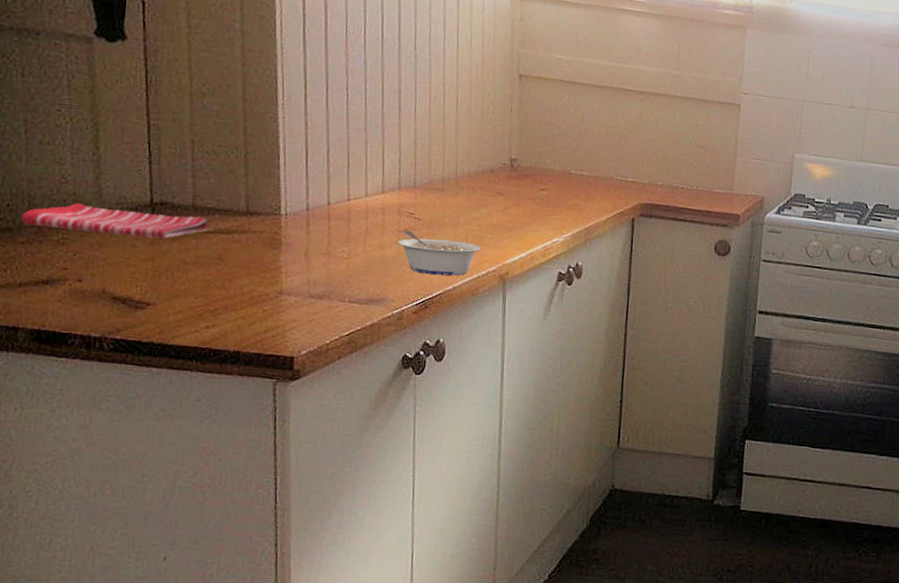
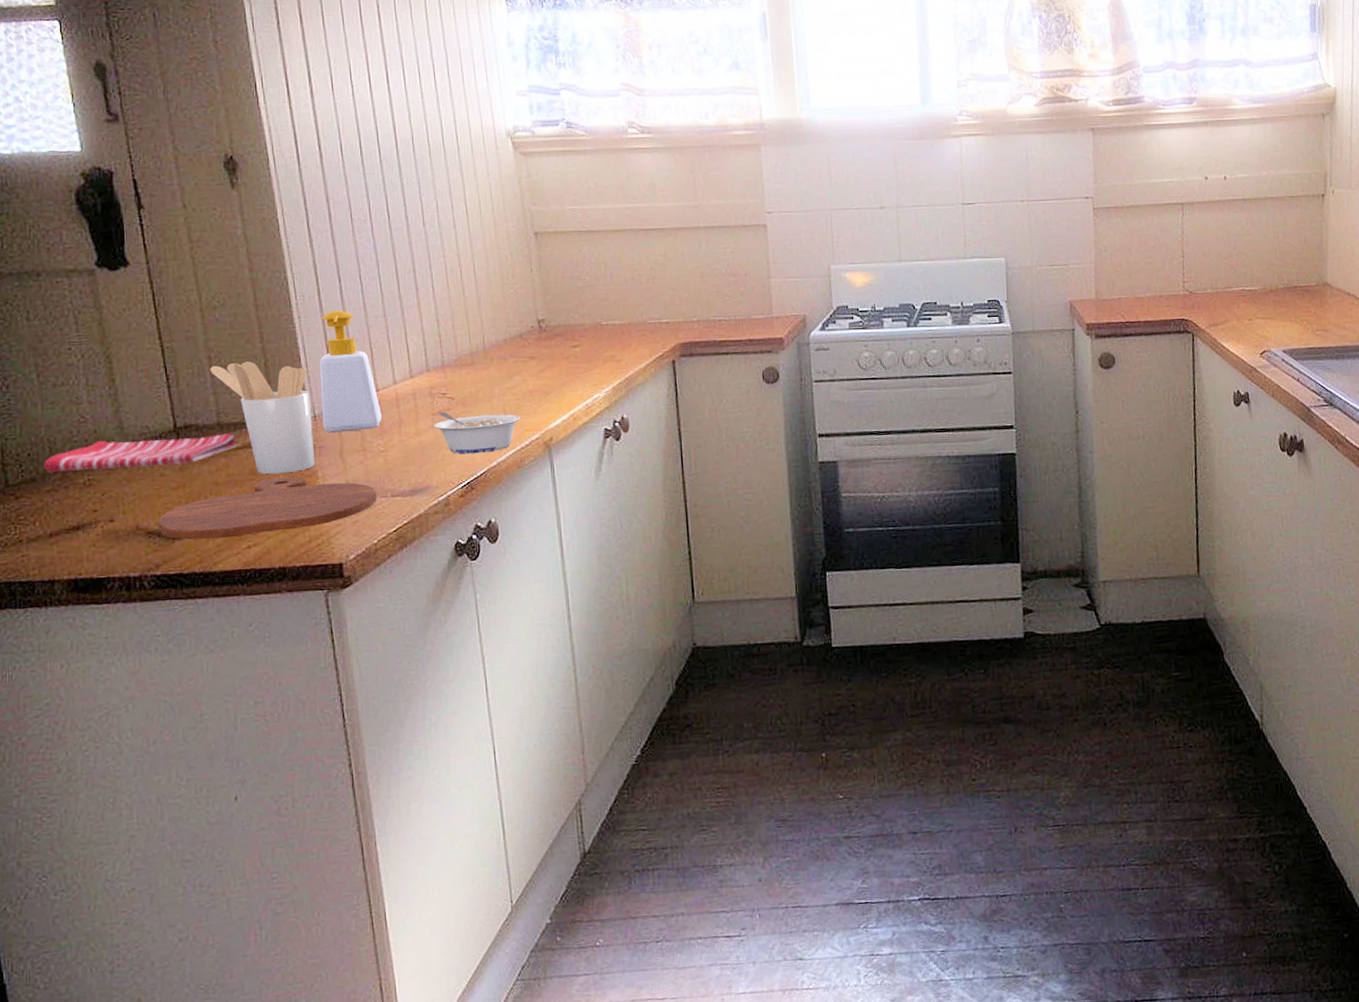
cutting board: none [123,265,335,318] -> present [158,476,377,540]
utensil holder: none [192,150,284,264] -> present [210,361,316,475]
soap bottle: none [292,116,350,236] -> present [319,310,382,433]

